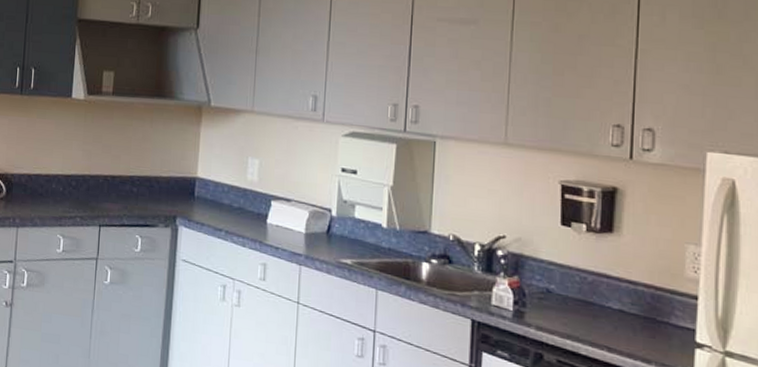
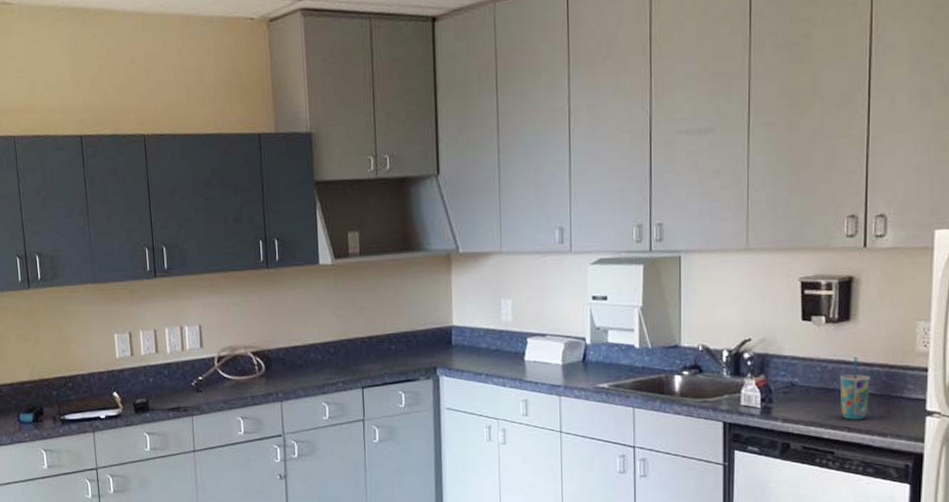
cup: none [600,271,635,341] -> present [839,356,871,420]

